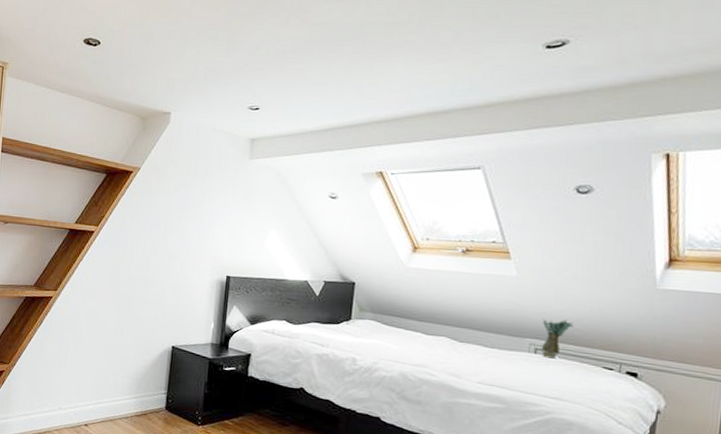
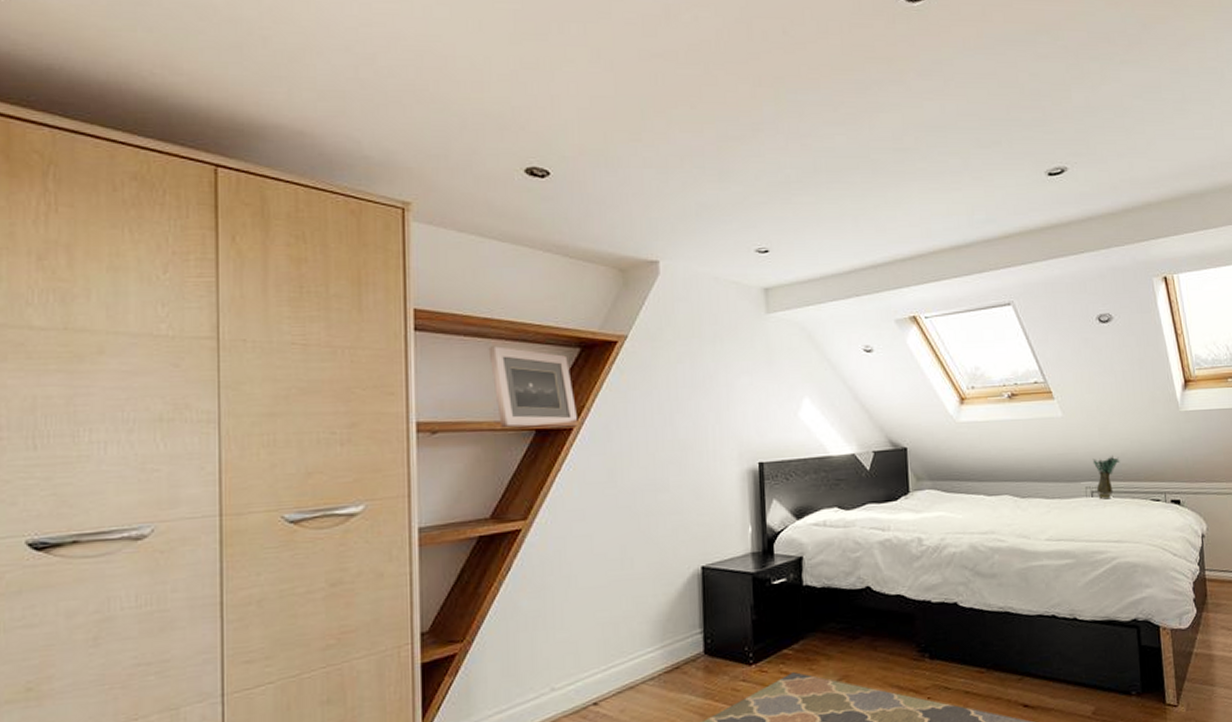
picture frame: none [45,166,99,232] -> present [488,345,579,429]

